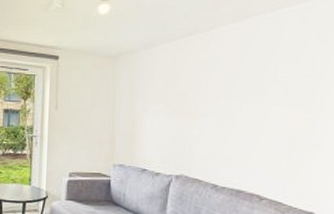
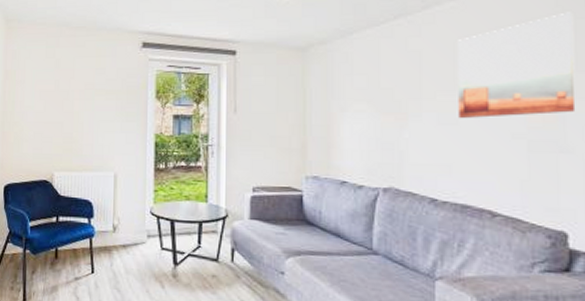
wall art: none [236,36,325,120] -> present [457,12,576,119]

